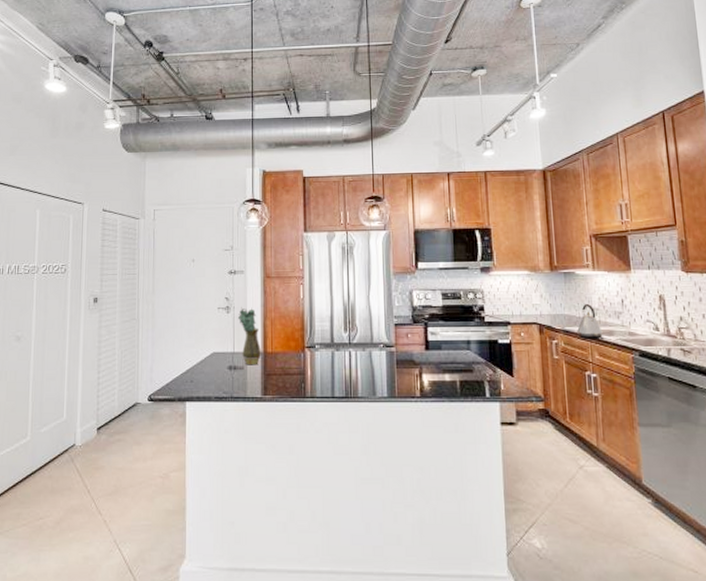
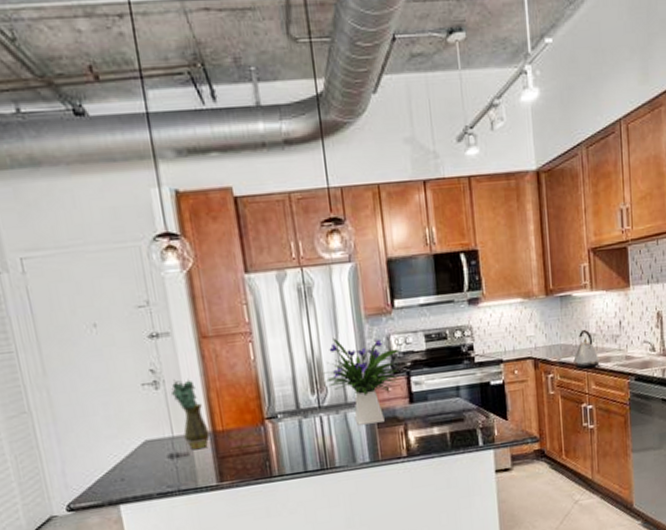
flower arrangement: none [355,288,421,363] -> present [322,338,402,426]

